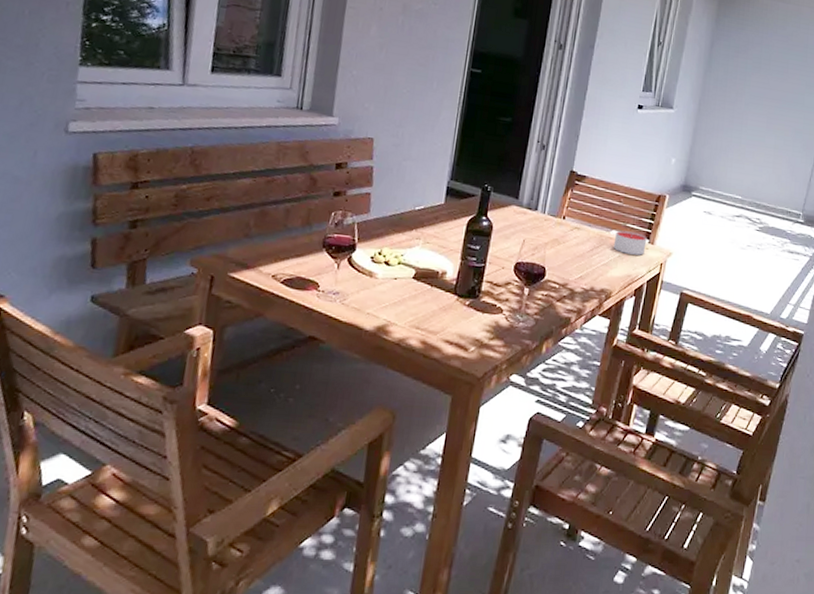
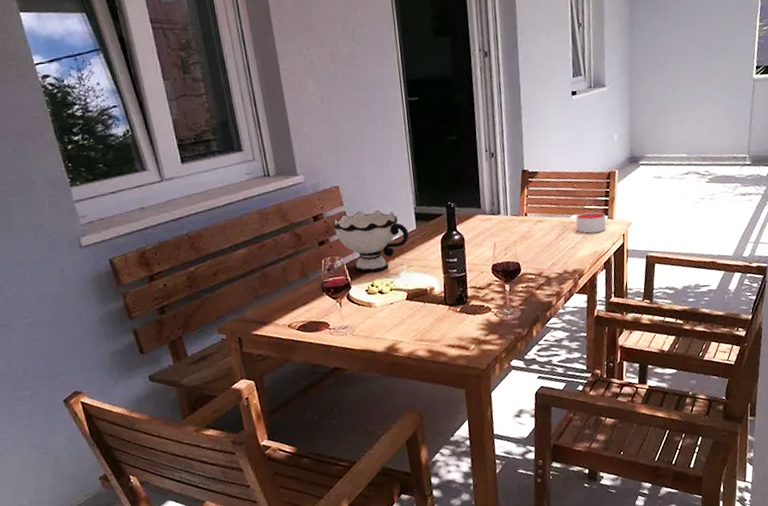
bowl: none [355,169,435,240] -> present [333,210,409,273]

